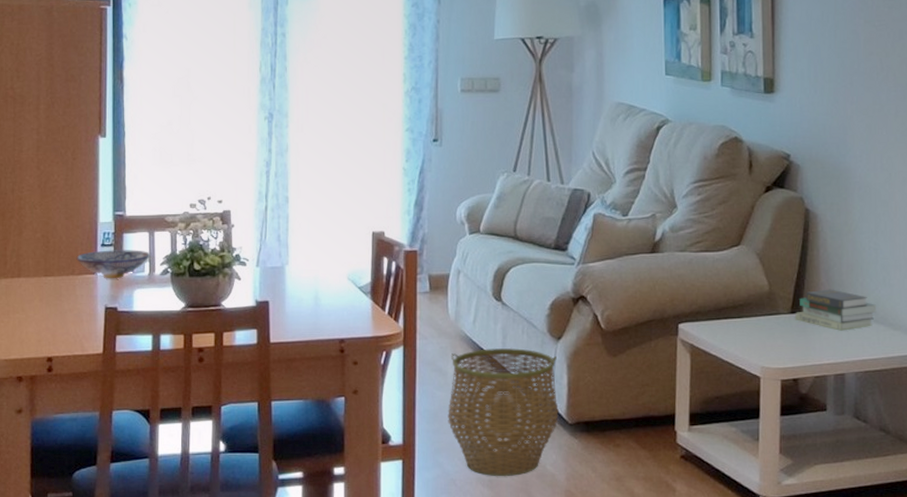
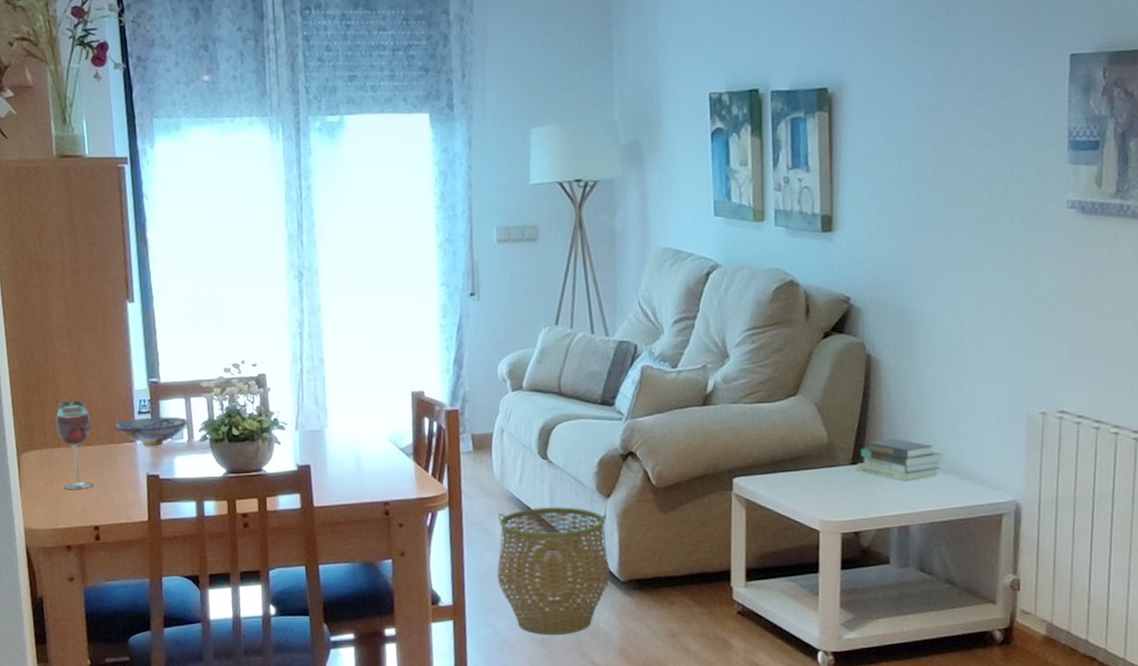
wineglass: none [18,232,53,321] -> present [56,401,94,490]

